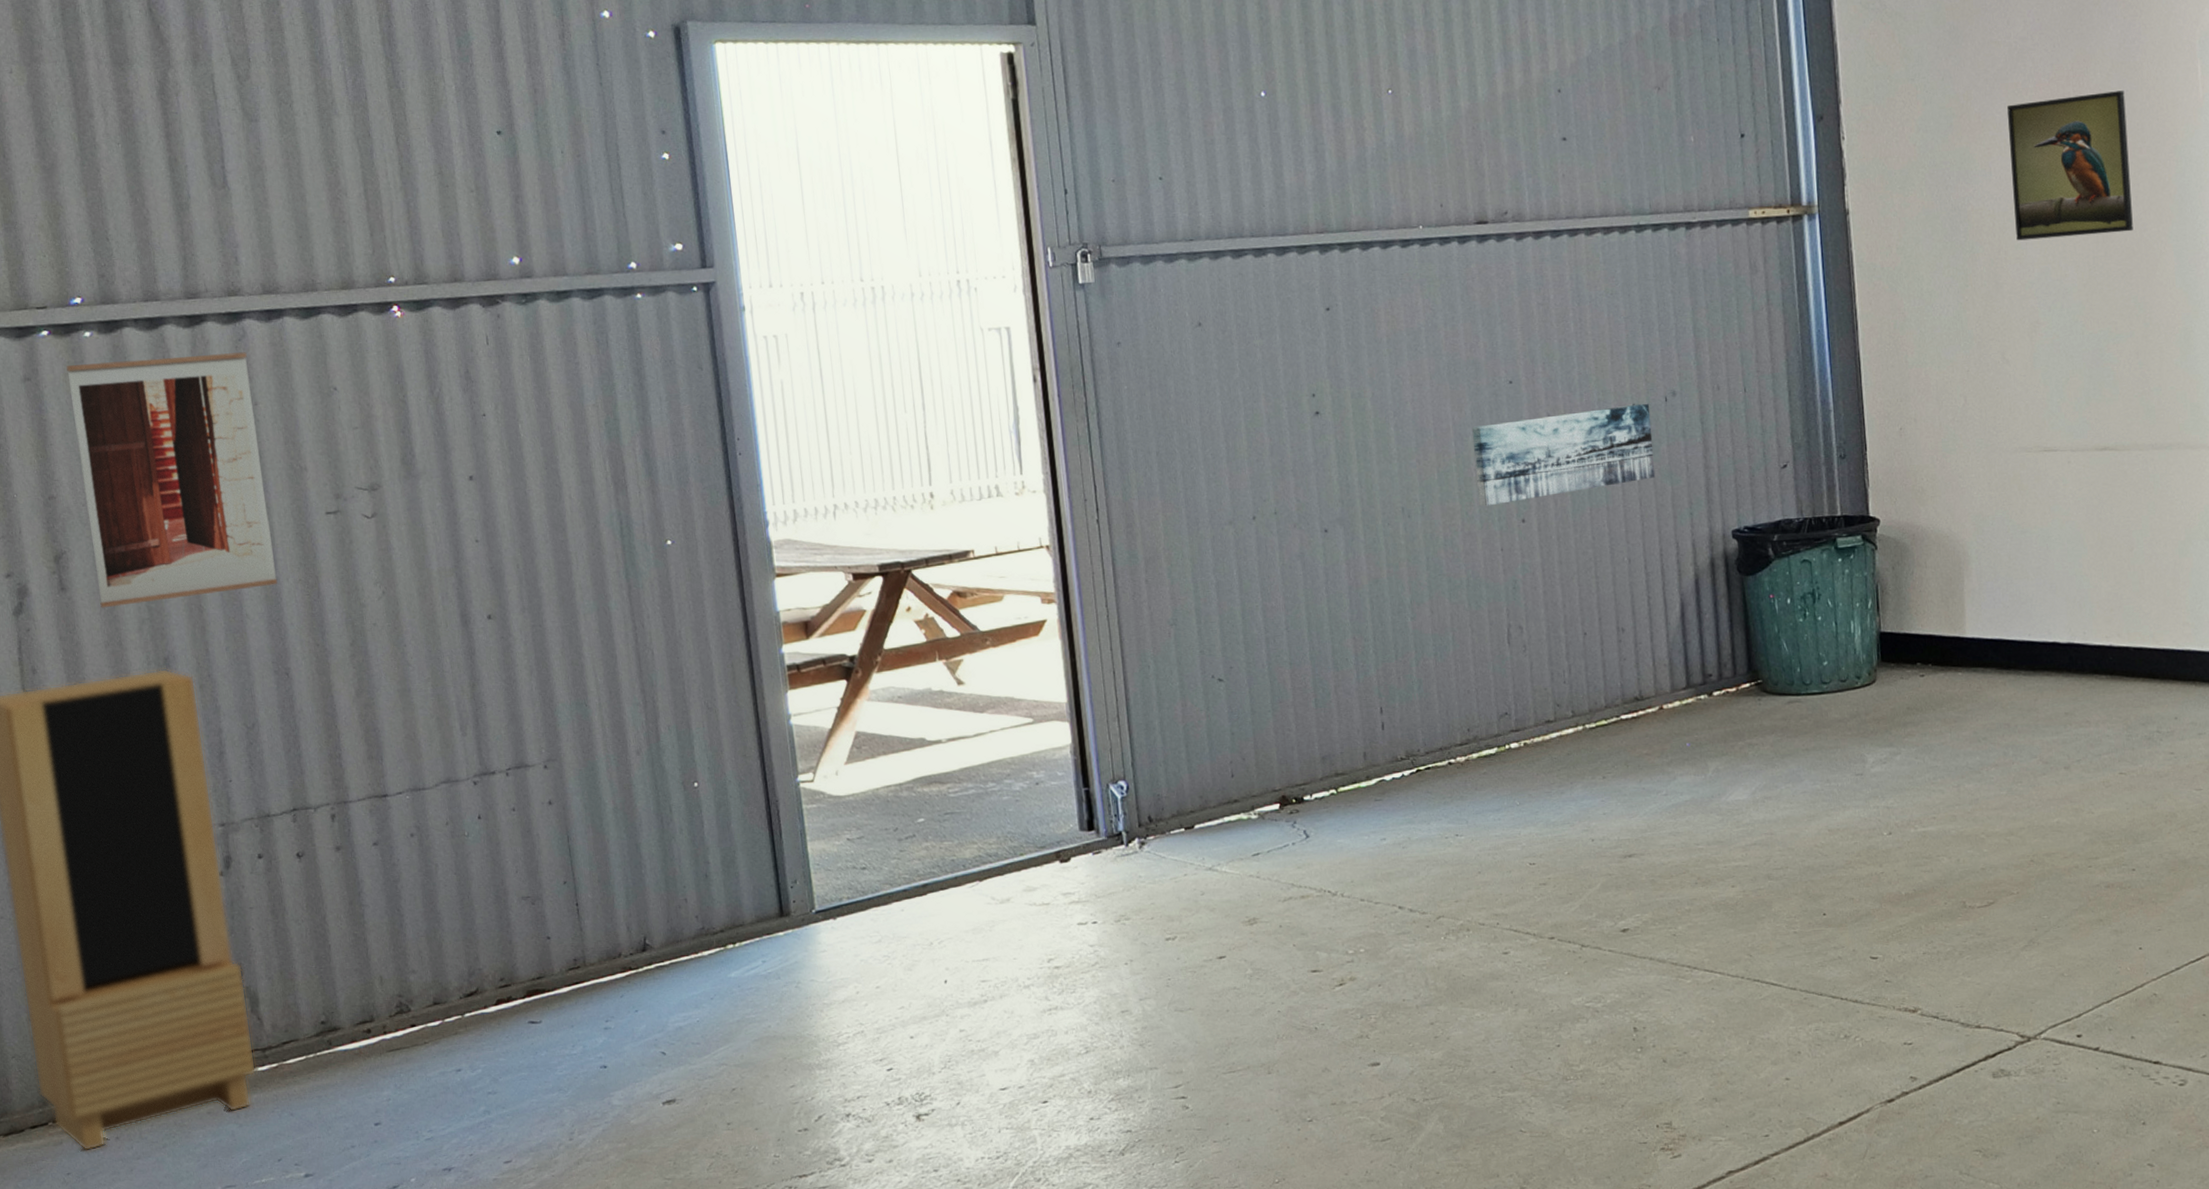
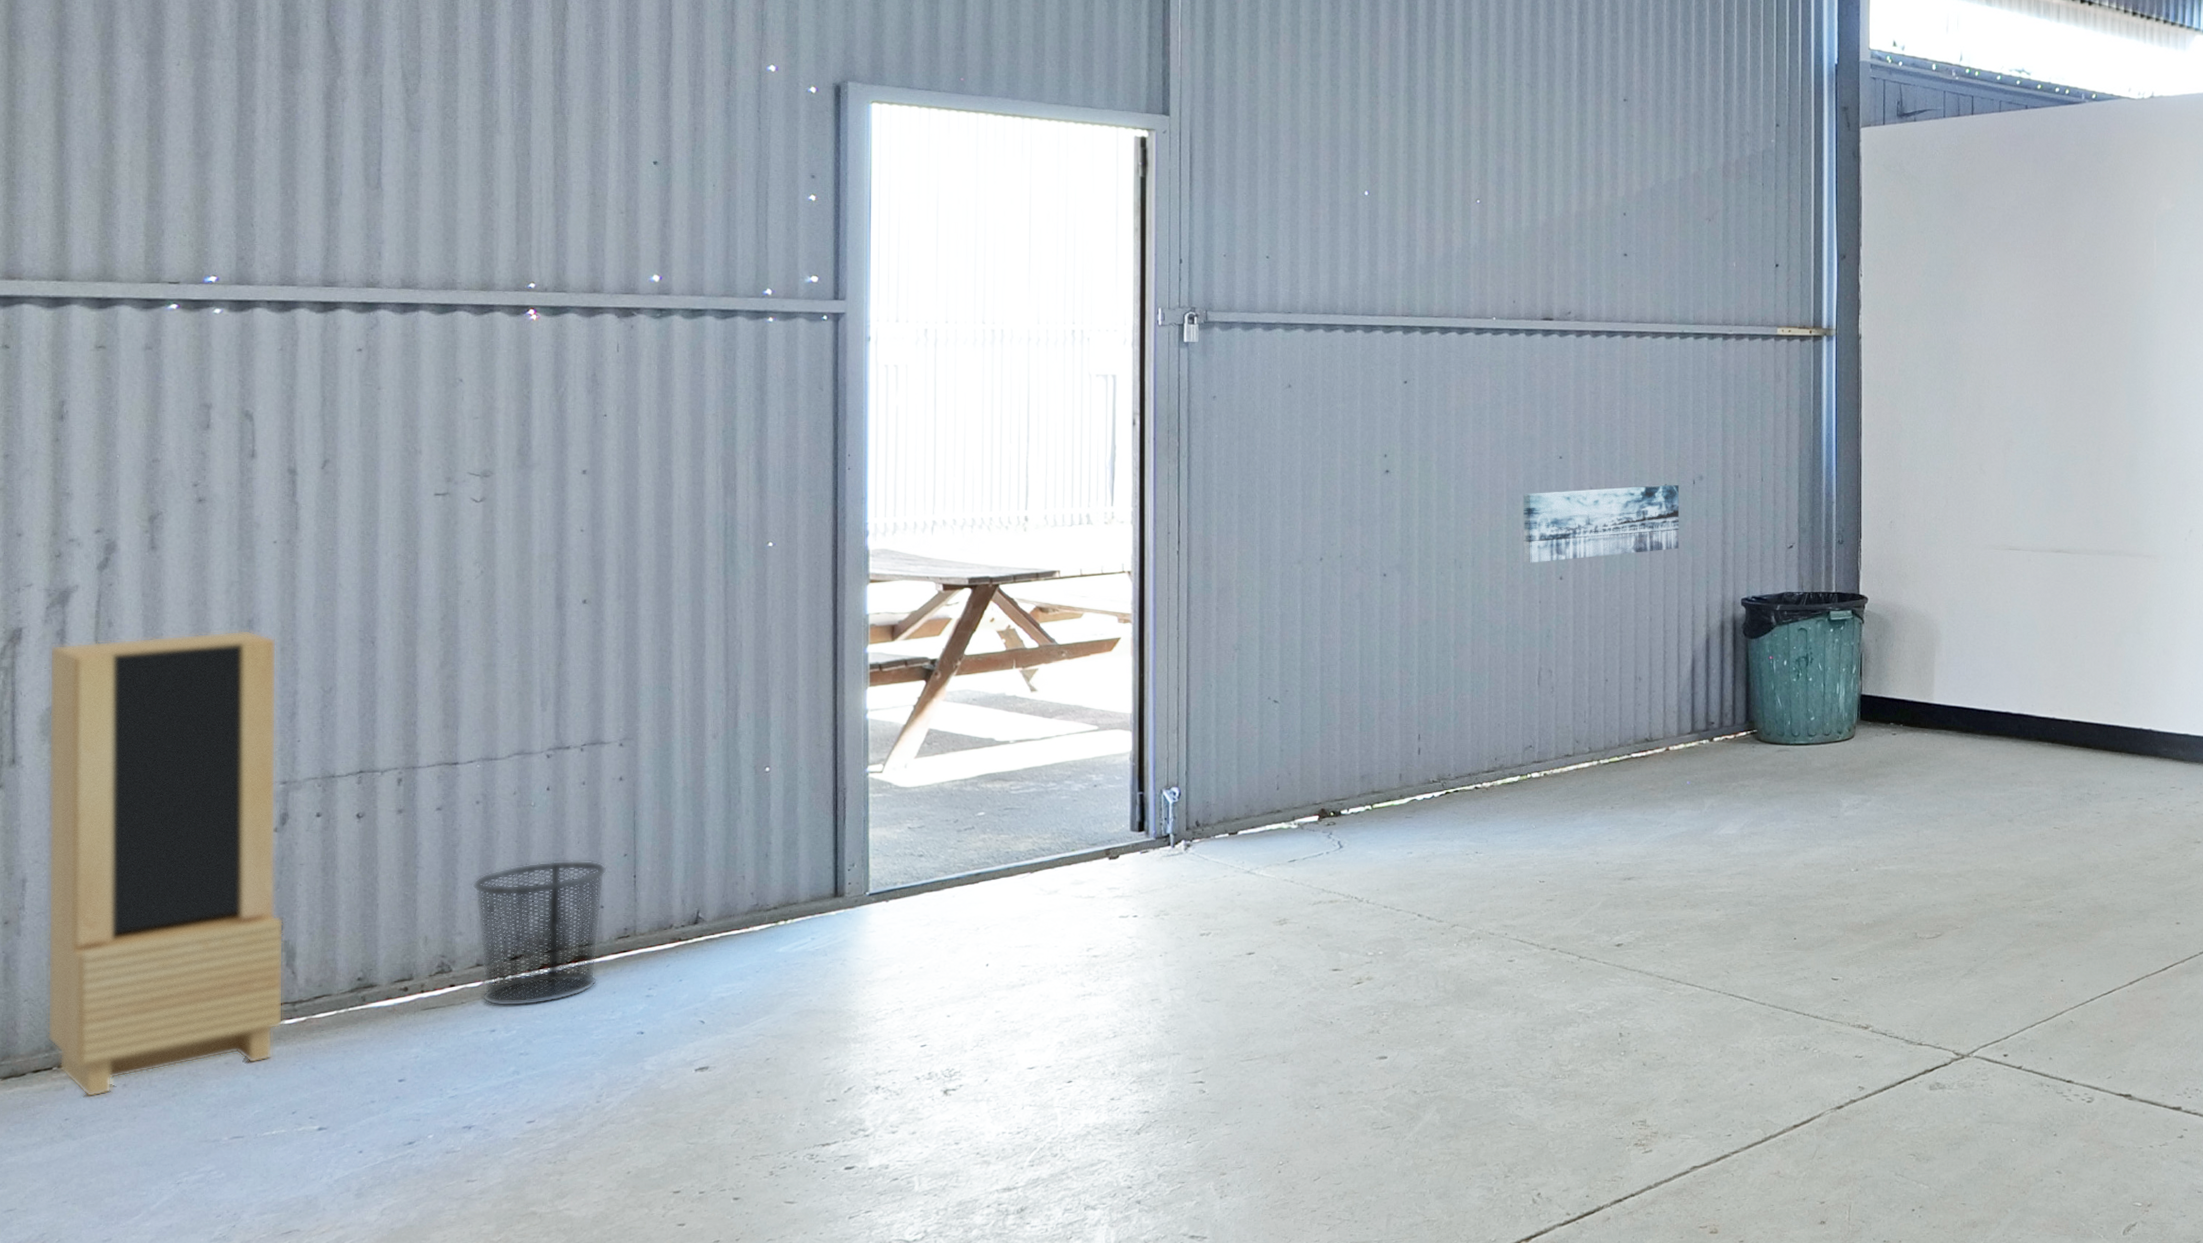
wall art: present [66,352,278,608] -> none [190,339,377,569]
waste bin: none [418,889,554,1046] -> present [472,860,608,1007]
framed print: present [2007,89,2133,241] -> none [1998,256,2094,373]

